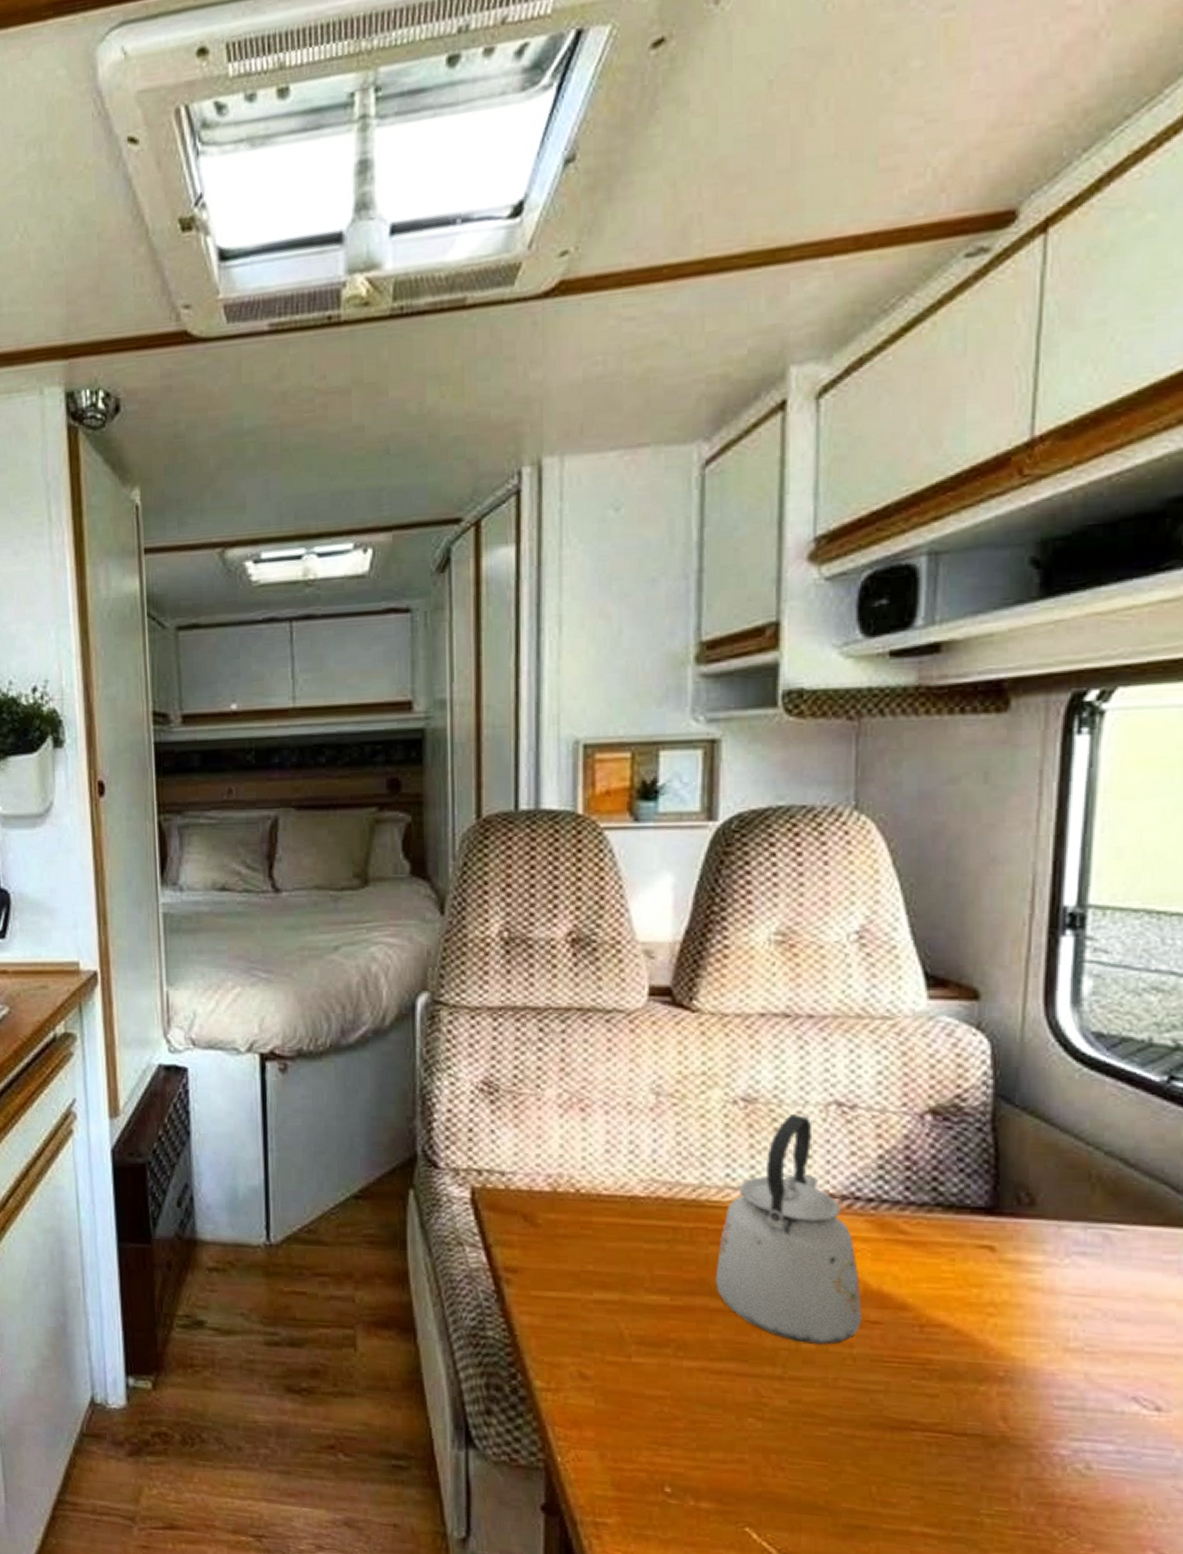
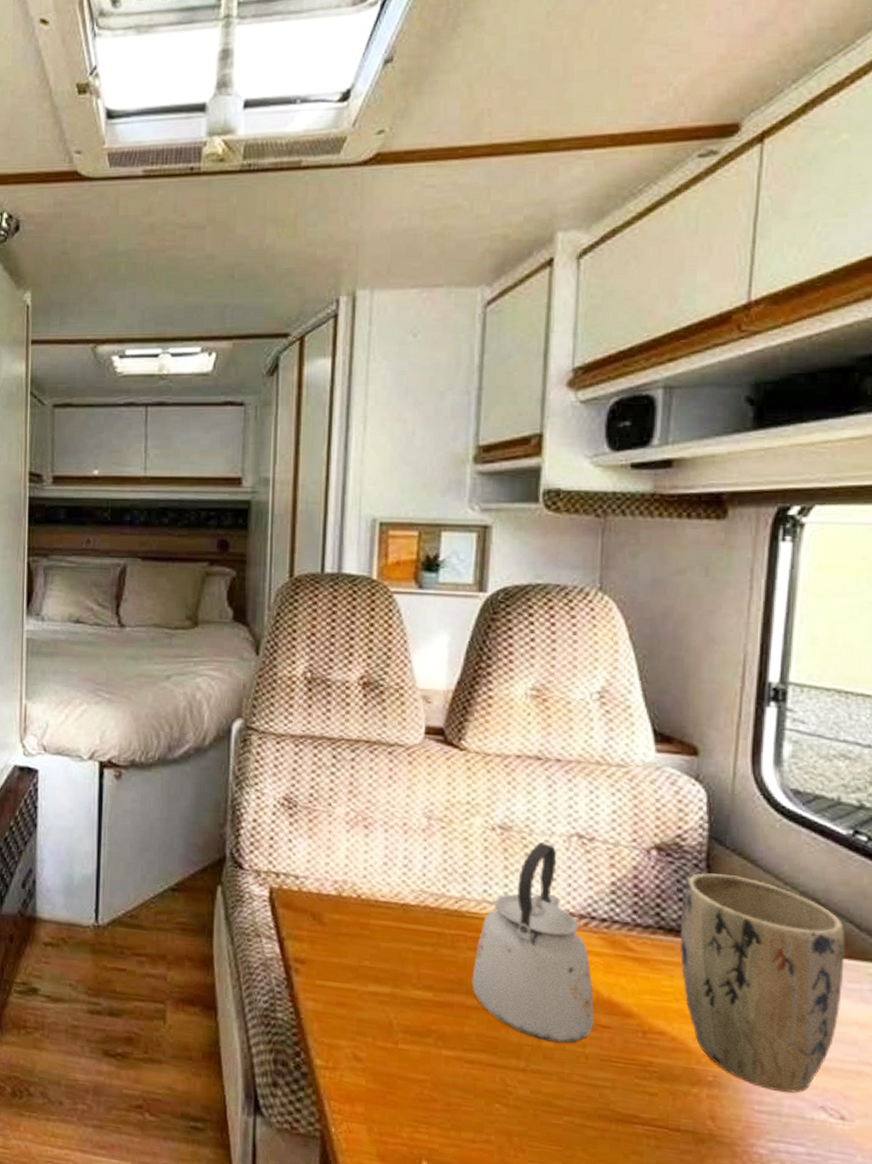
plant pot: none [961,1137,1160,1384] -> present [679,873,846,1093]

